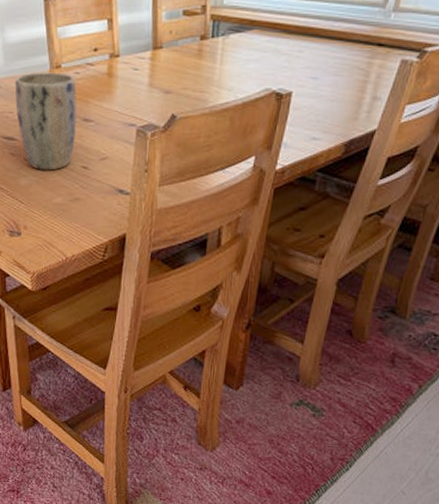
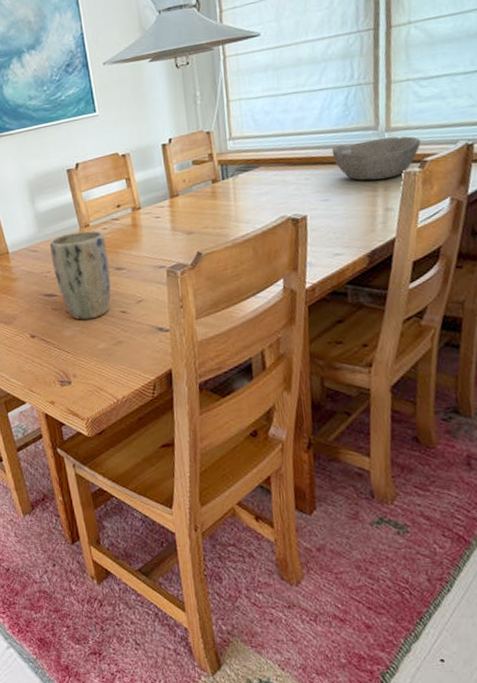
bowl: none [332,18,426,65] -> present [331,136,421,181]

